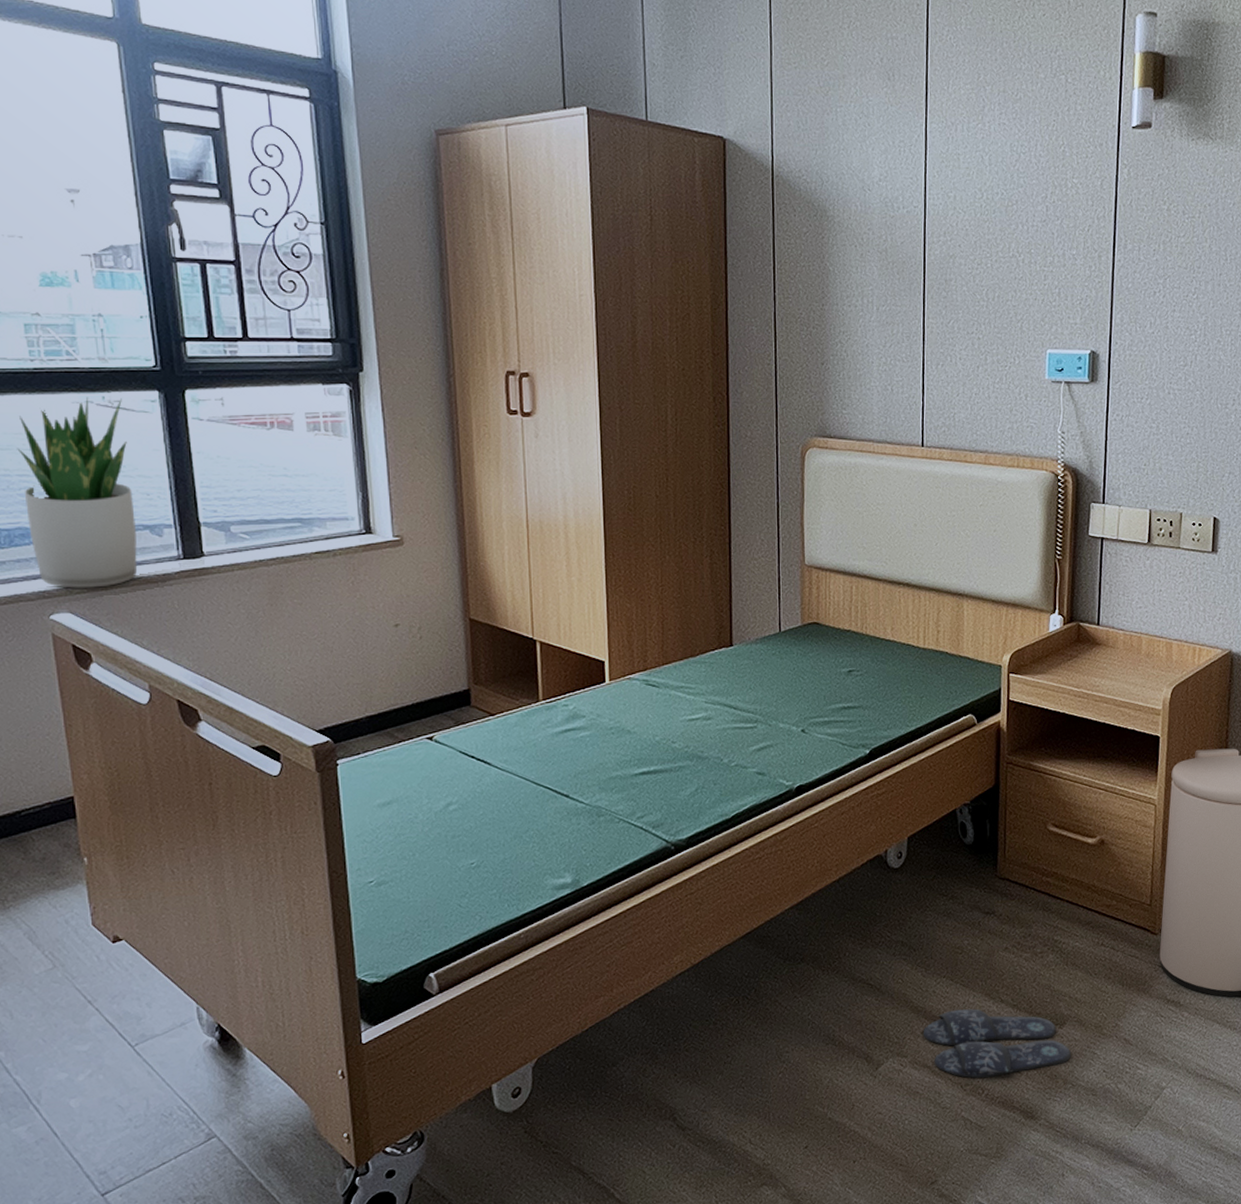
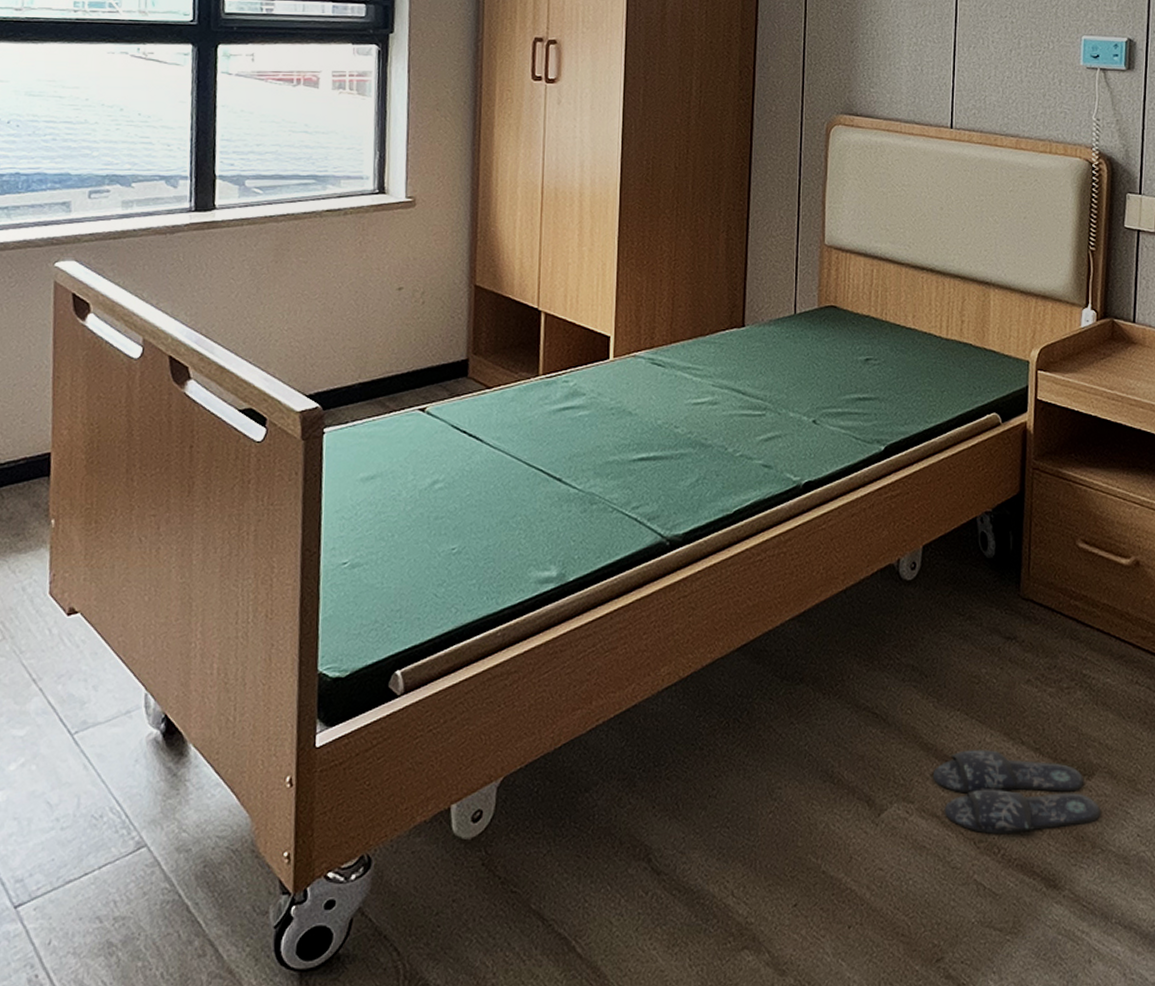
planter: present [17,397,137,588] -> none [48,48,156,237]

